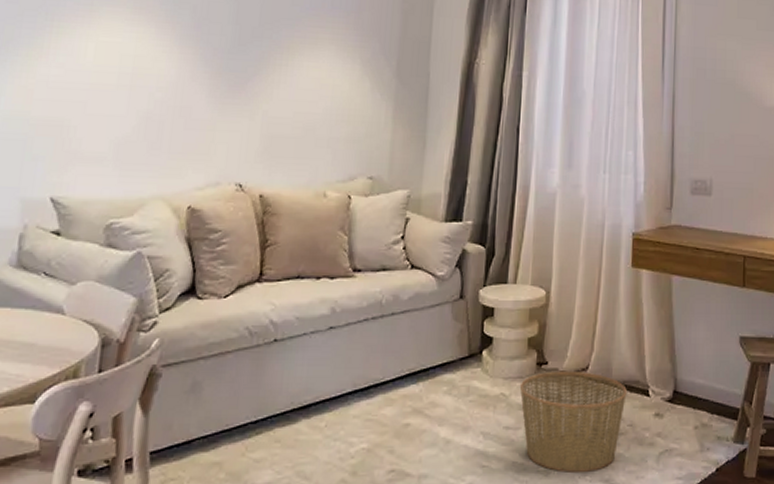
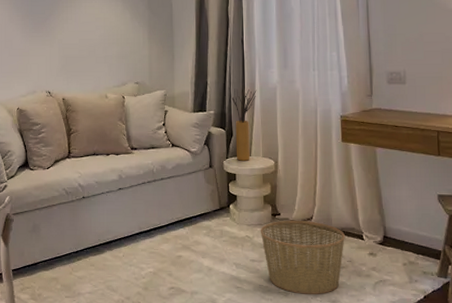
vase: none [496,188,531,290] -> present [231,85,257,161]

